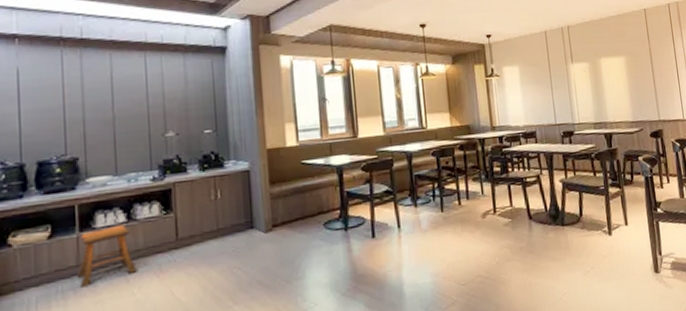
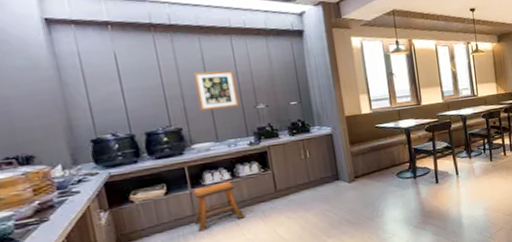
wall art: none [99,90,147,139] -> present [193,70,240,112]

